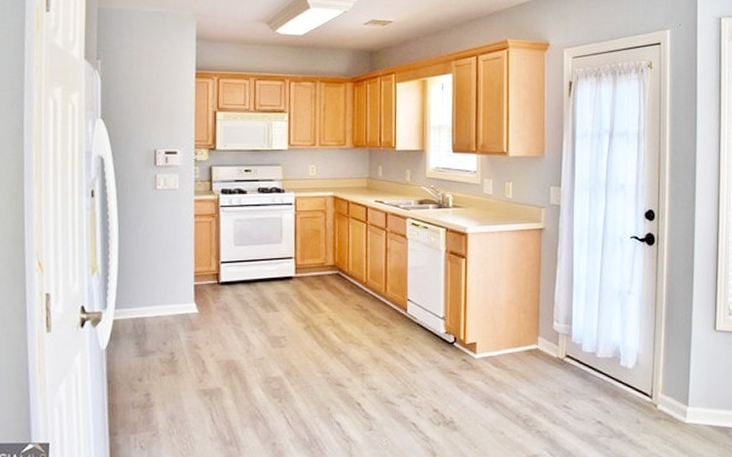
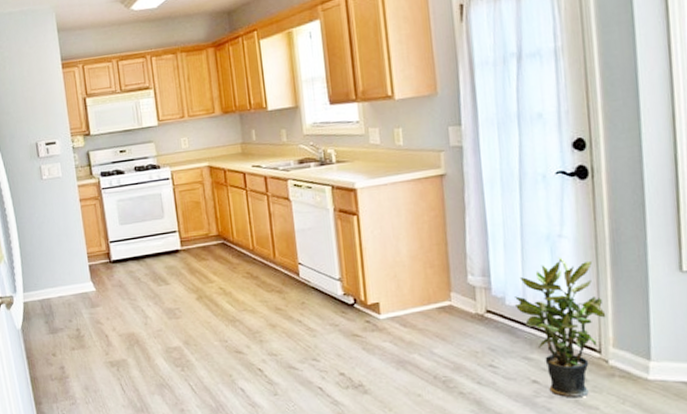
potted plant: none [590,311,659,438] -> present [515,256,607,398]

